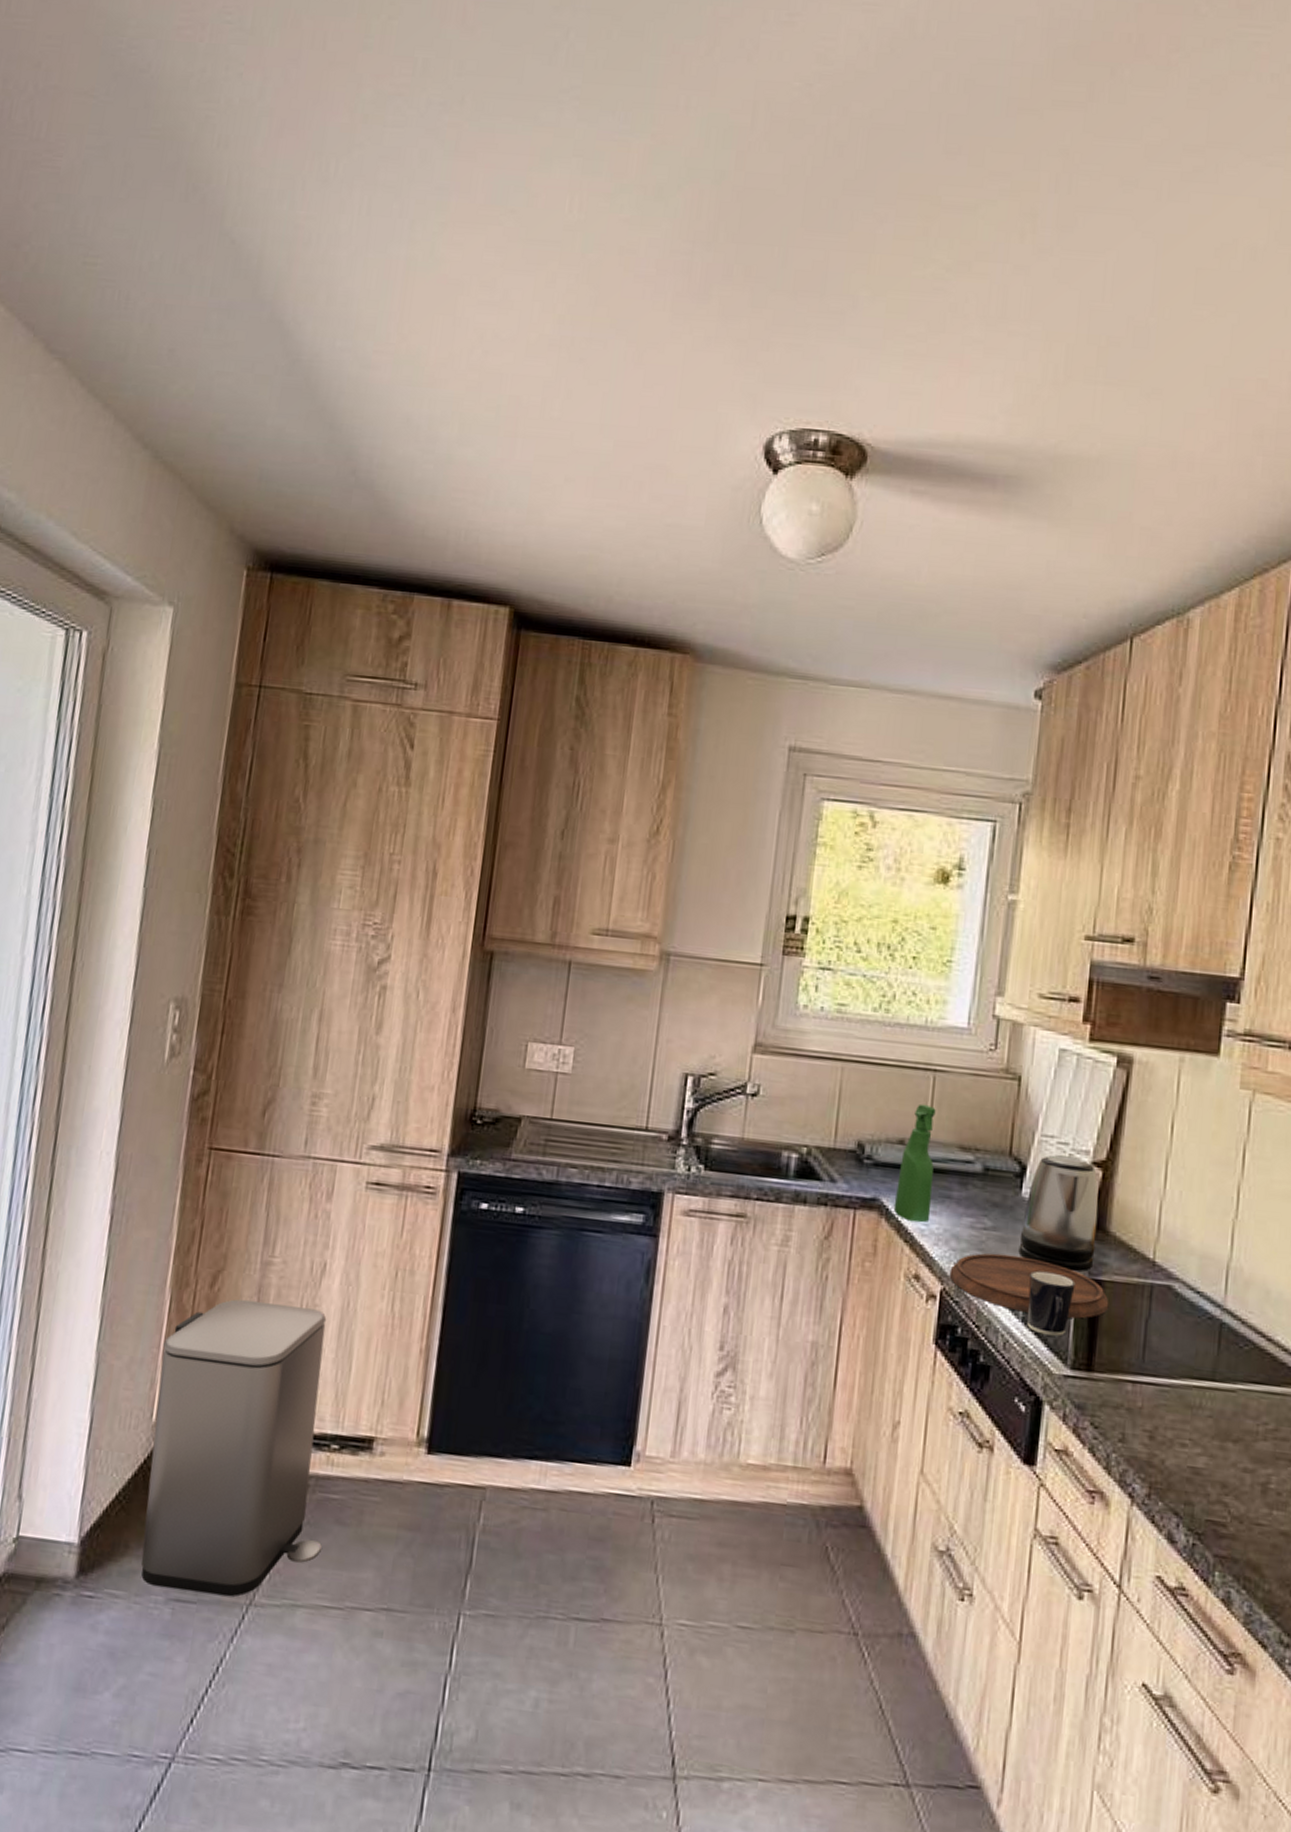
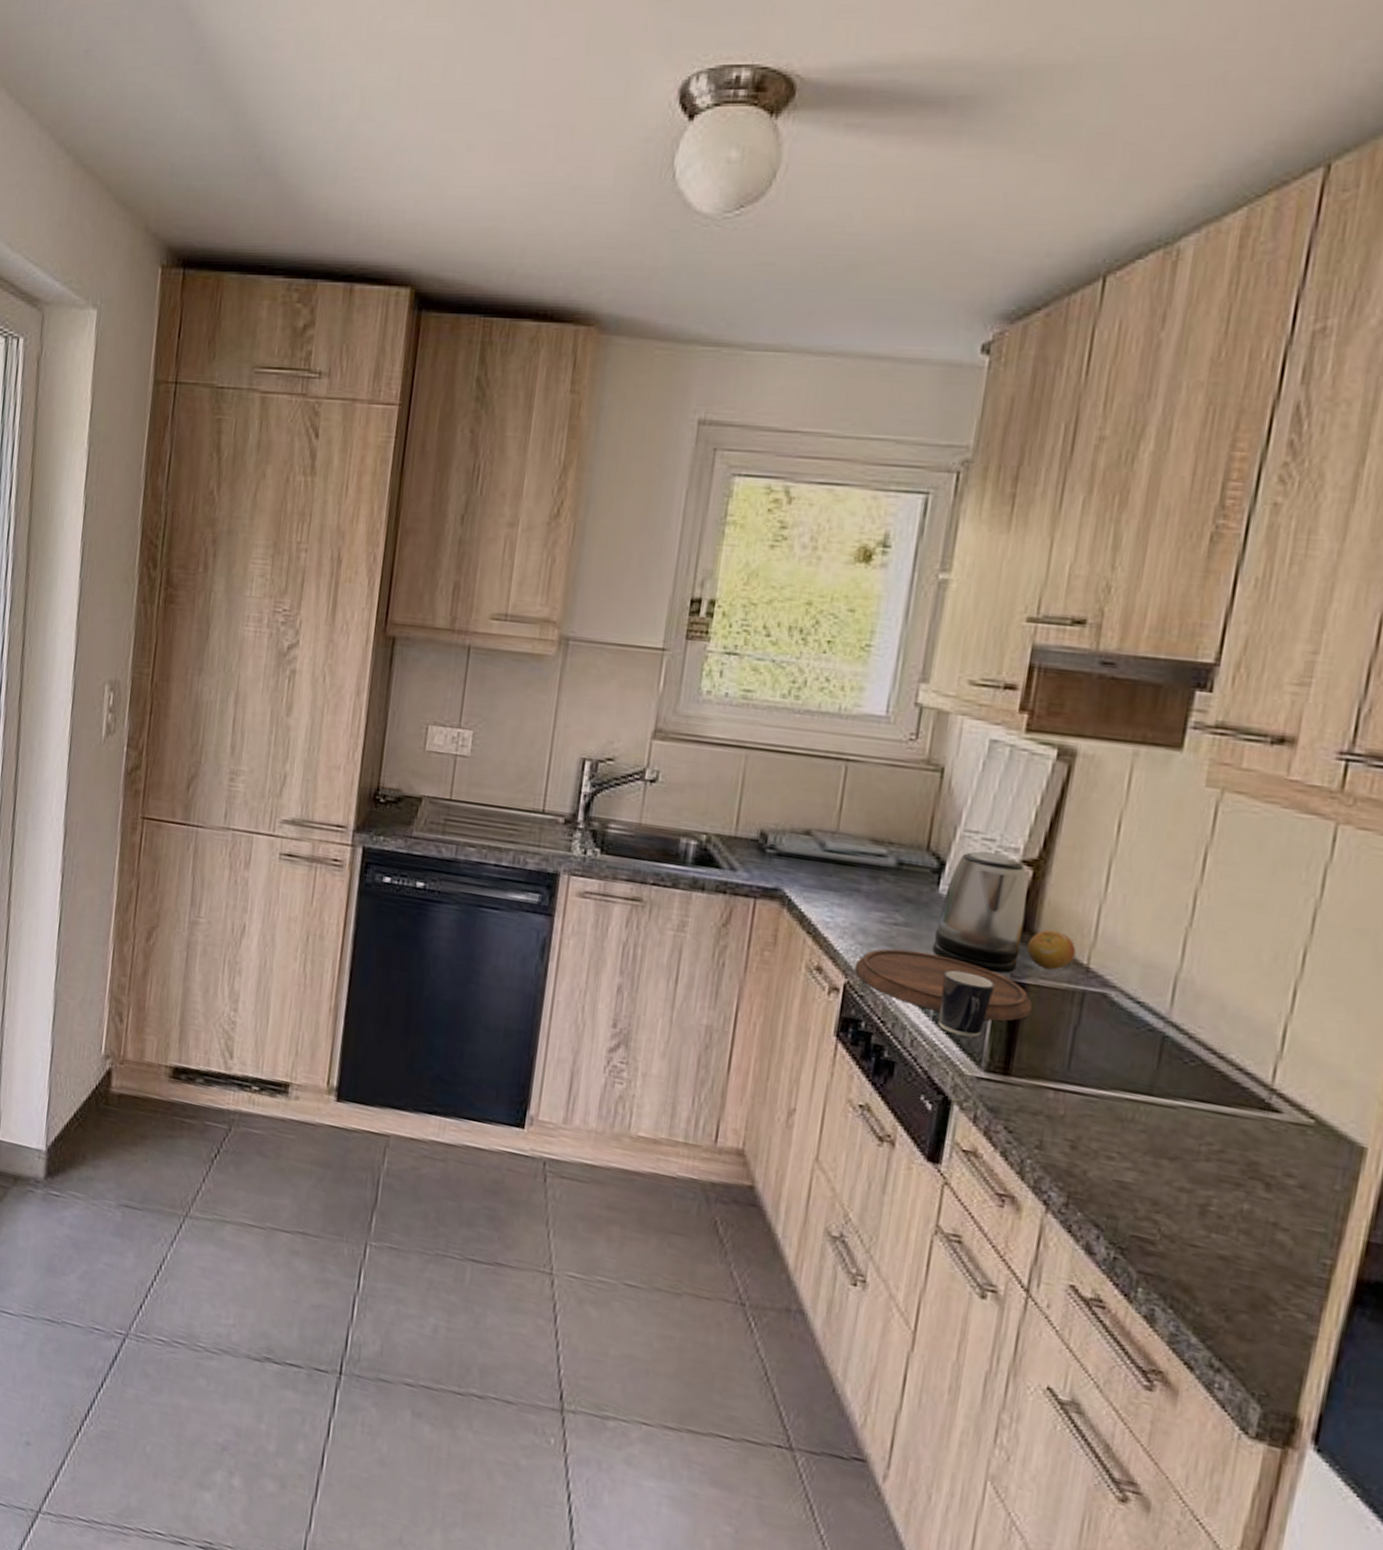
pedal bin: present [140,1299,327,1597] -> none [96,953,247,1208]
spray bottle: present [893,1104,936,1223] -> none [796,794,847,916]
fruit: none [1101,1227,1143,1266] -> present [1027,929,1076,970]

